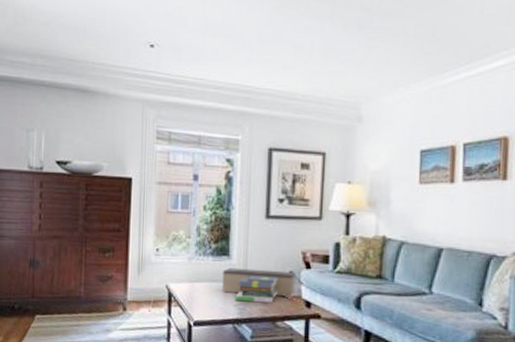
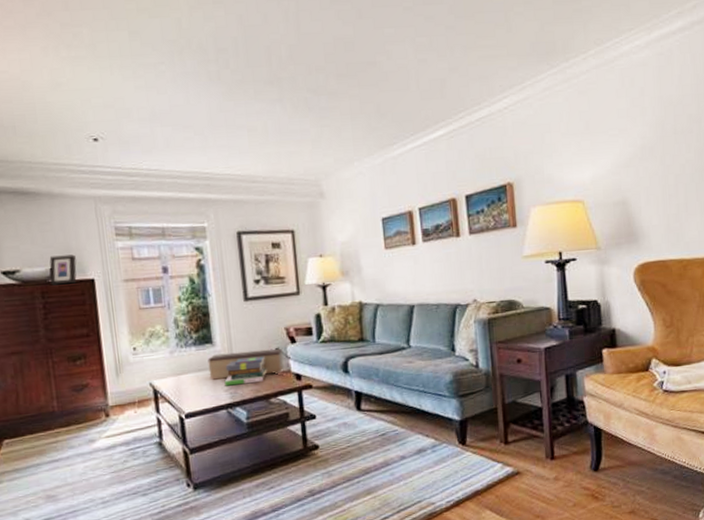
picture frame: none [94,152,119,180] -> present [49,254,77,286]

